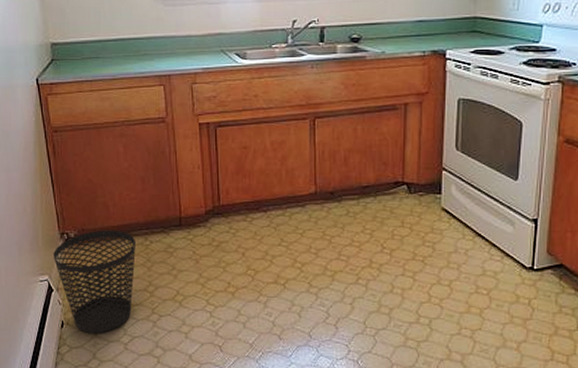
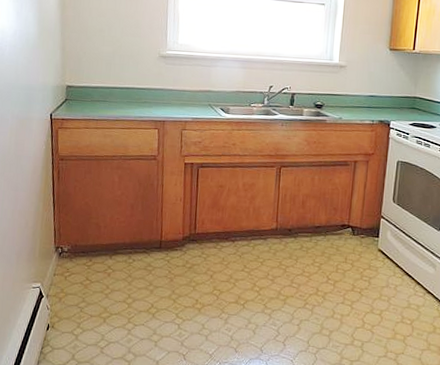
wastebasket: present [53,230,137,334] -> none [47,247,121,338]

